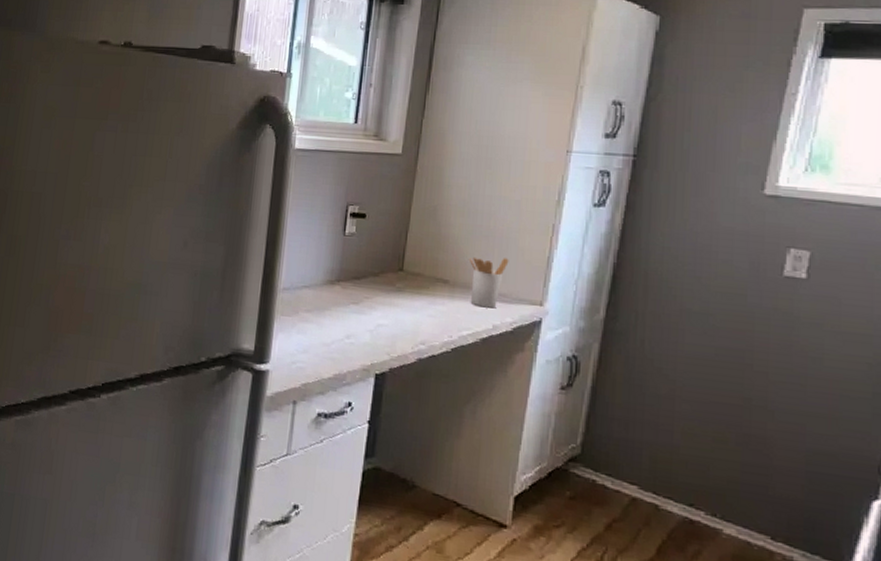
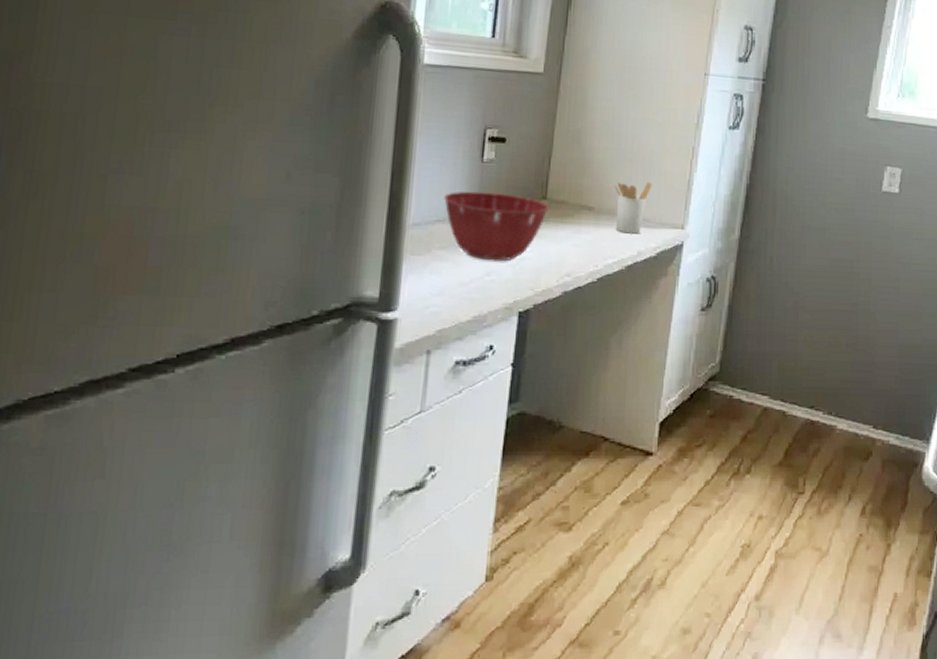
mixing bowl: none [310,261,406,327] -> present [444,191,549,262]

